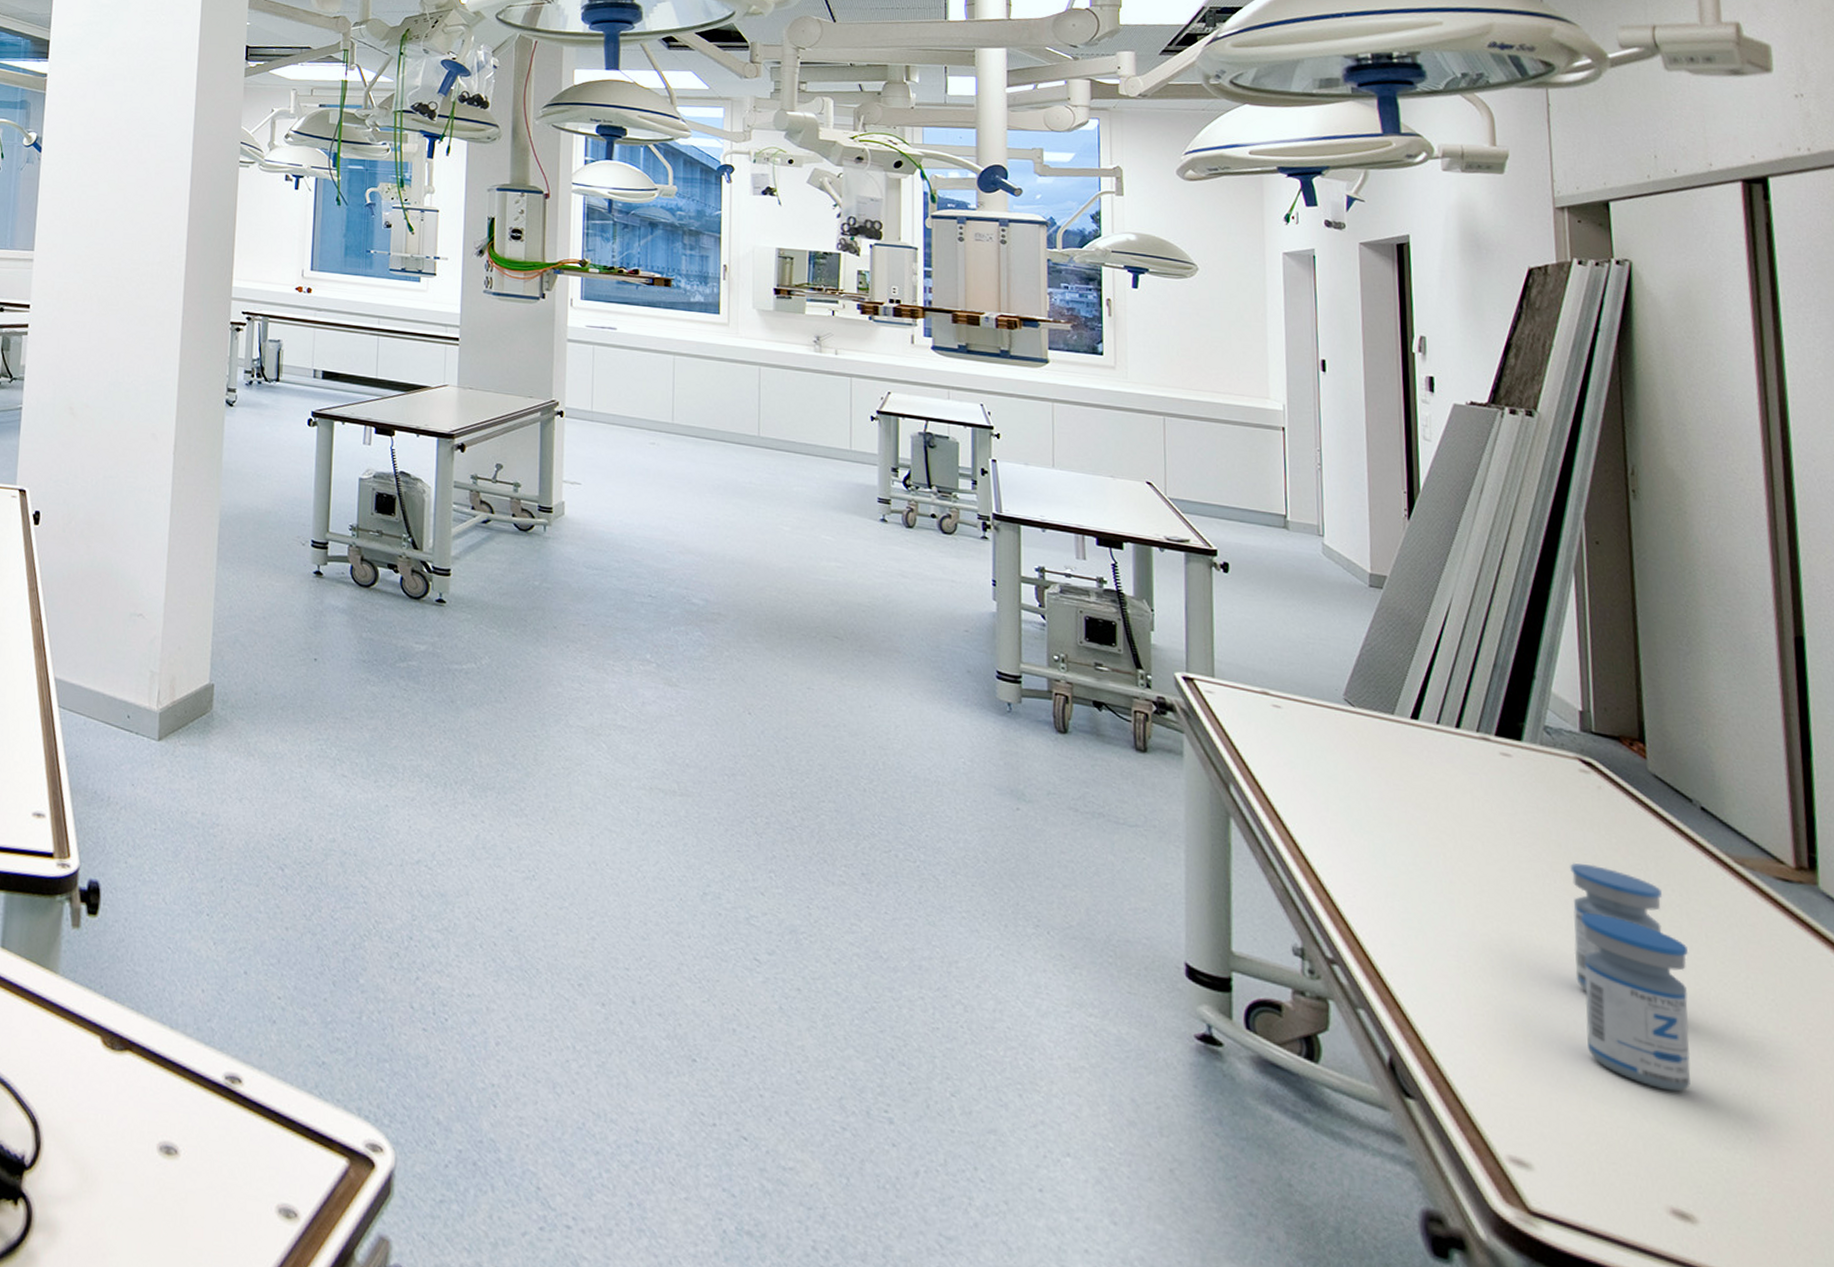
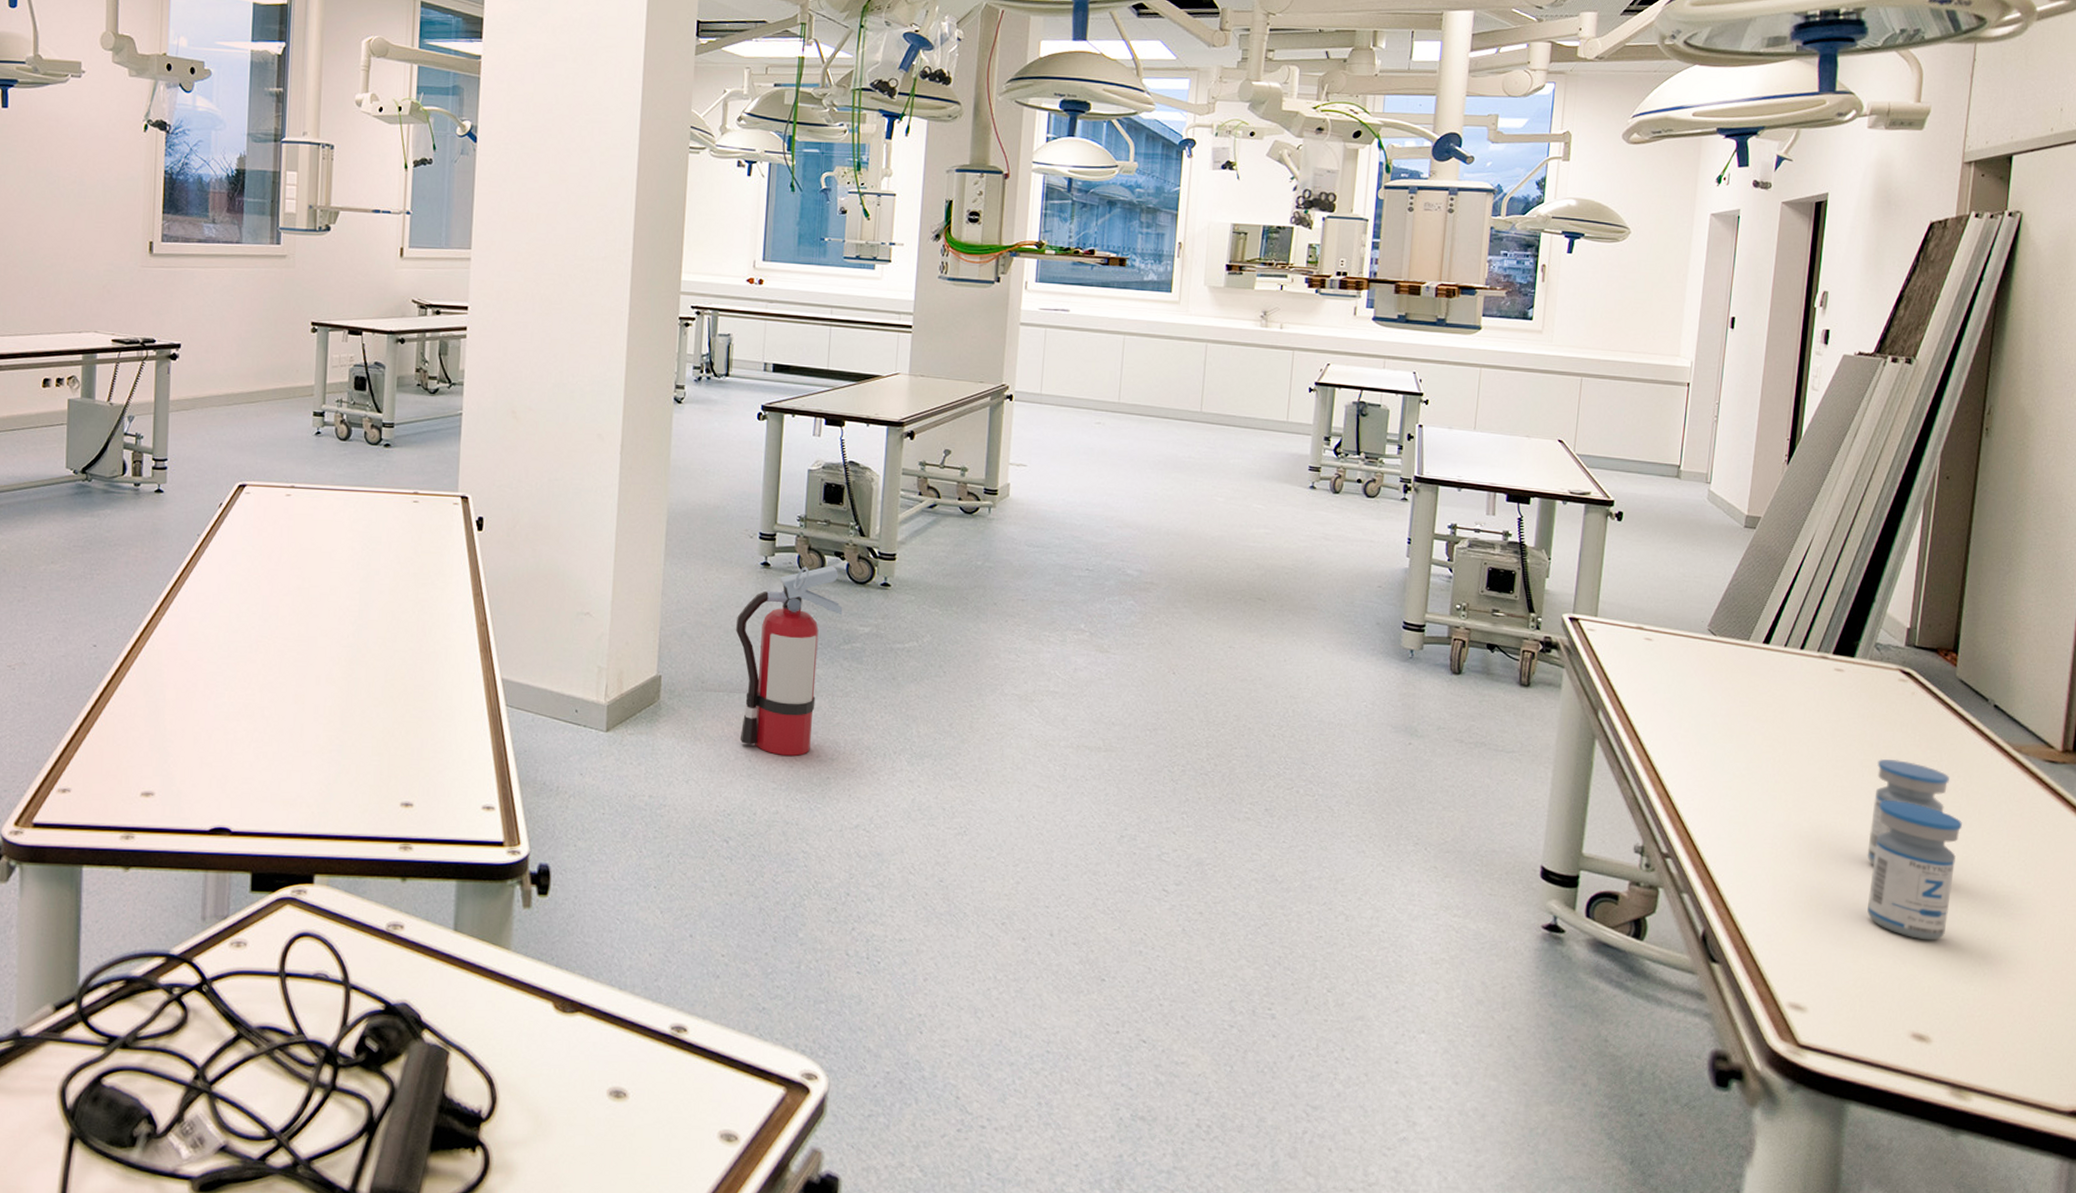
fire extinguisher: none [288,577,398,780] -> present [735,565,843,756]

